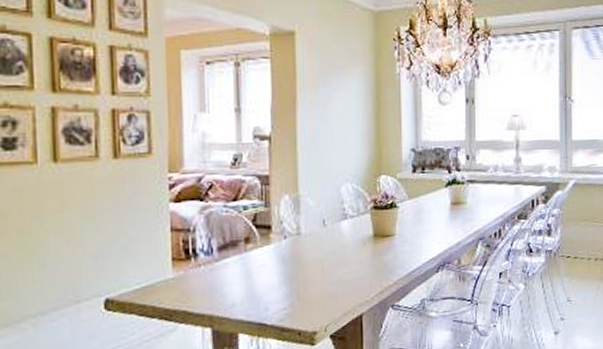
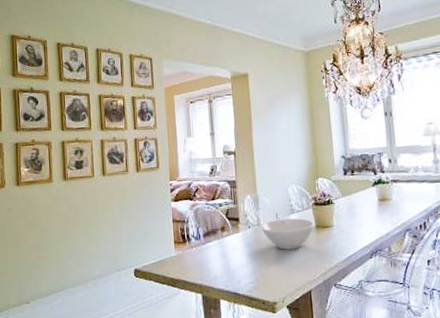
bowl: none [301,225,372,266] -> present [261,218,315,250]

